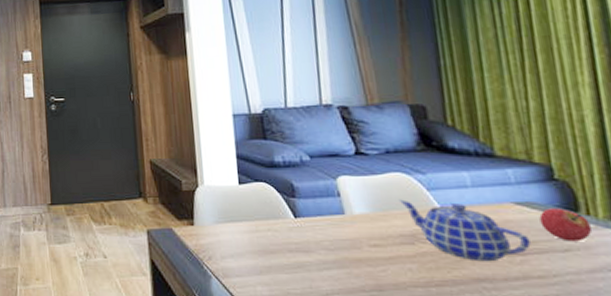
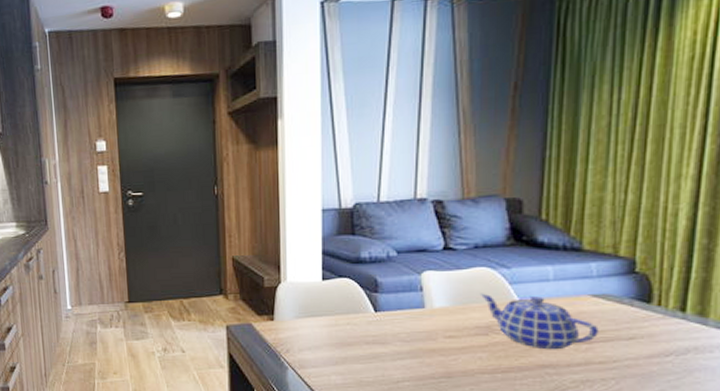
fruit: present [539,208,593,242] -> none [612,300,660,330]

